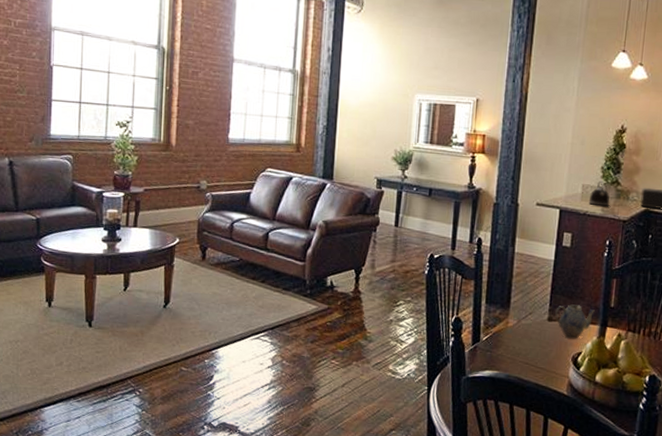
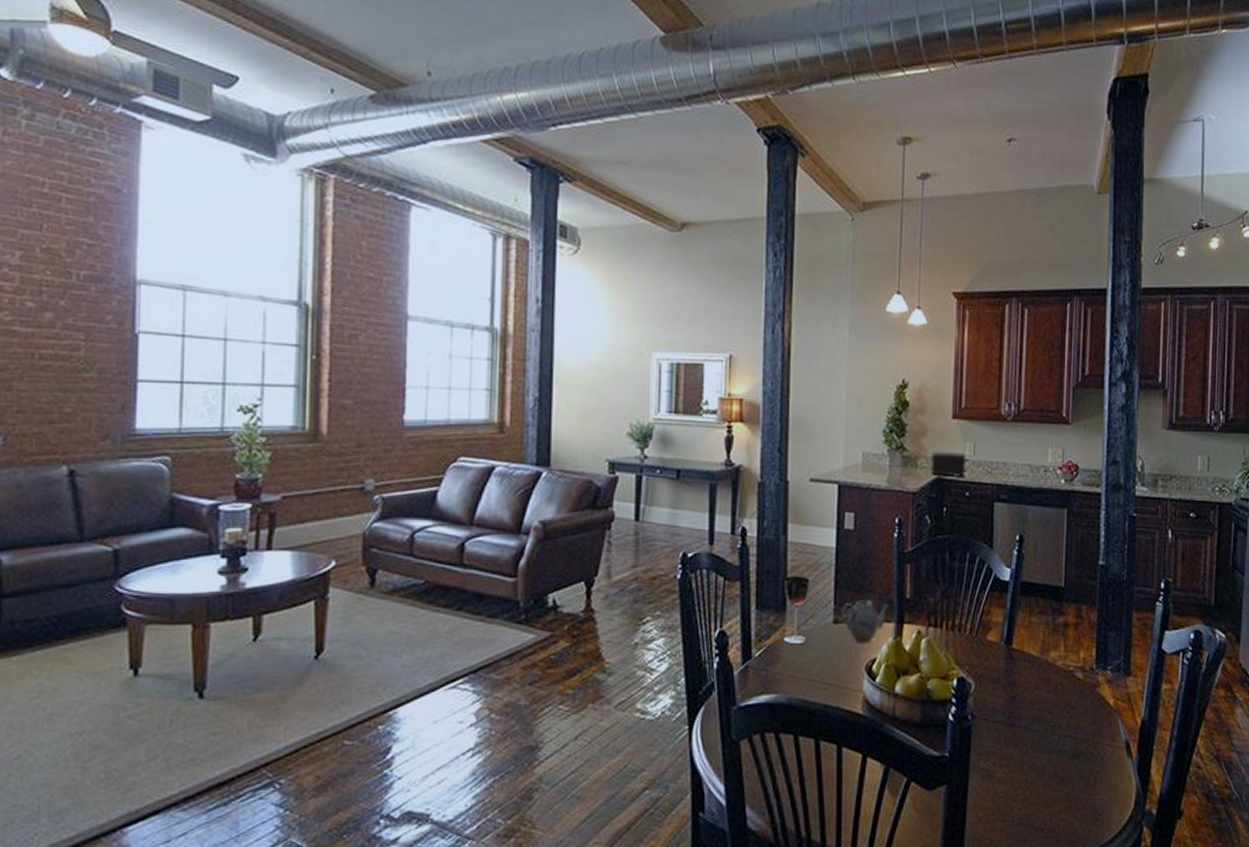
wineglass: none [506,280,531,335] -> present [784,576,809,645]
kettle: present [588,180,610,207] -> none [871,446,896,478]

